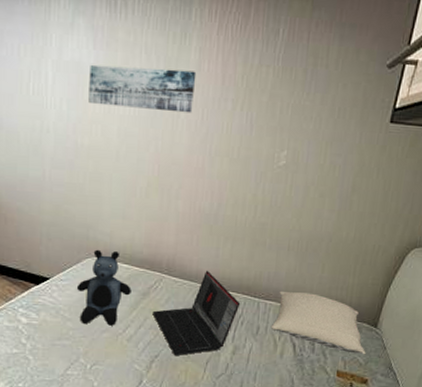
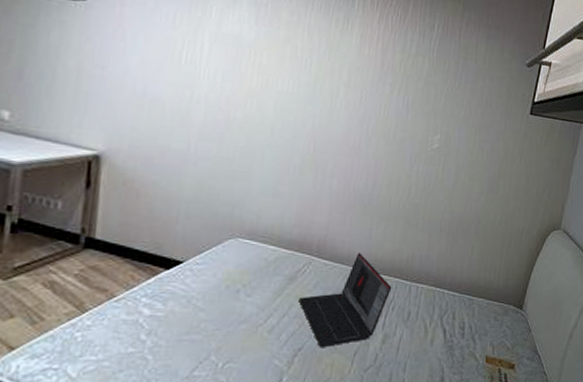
teddy bear: present [76,249,132,326] -> none [214,229,277,315]
wall art: present [88,64,197,113] -> none [245,39,357,94]
pillow: present [272,290,366,355] -> none [423,273,513,339]

